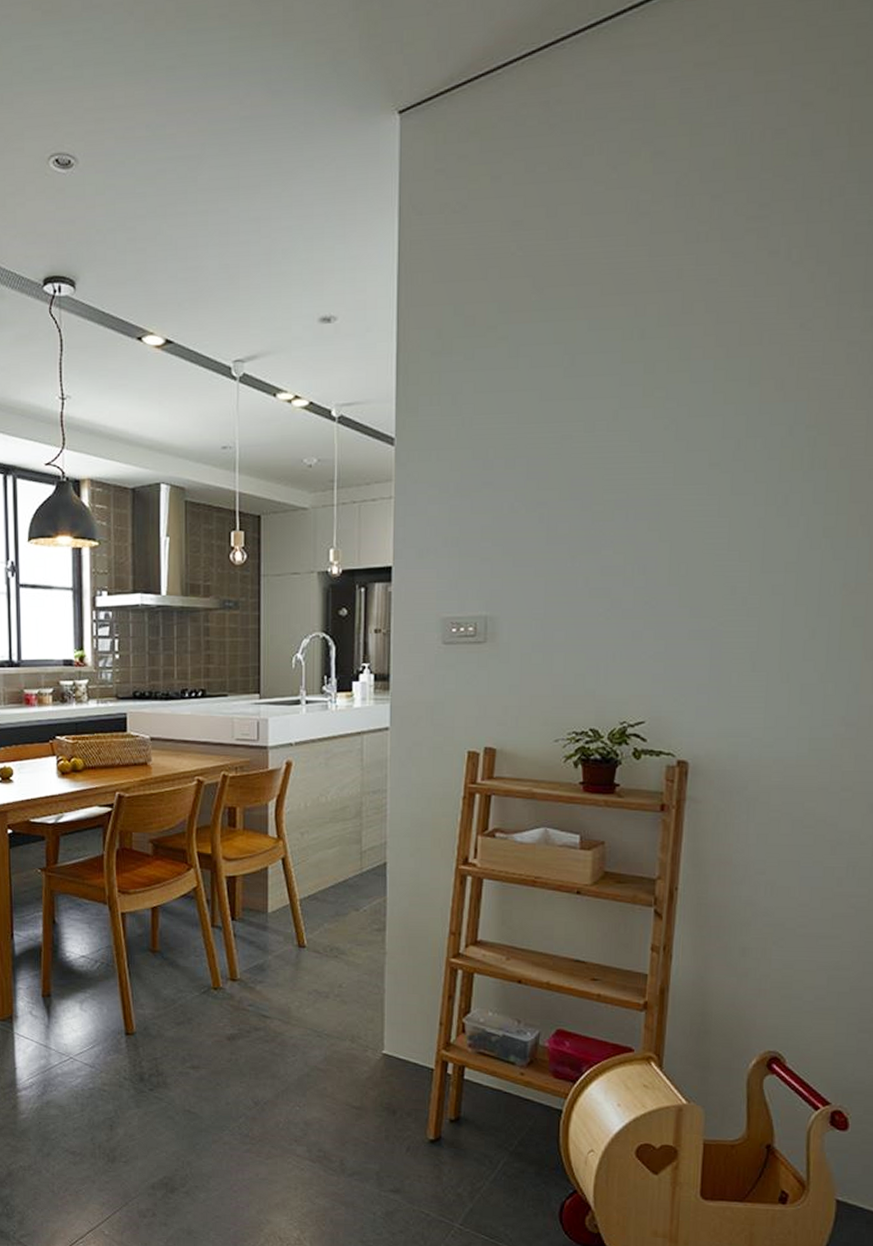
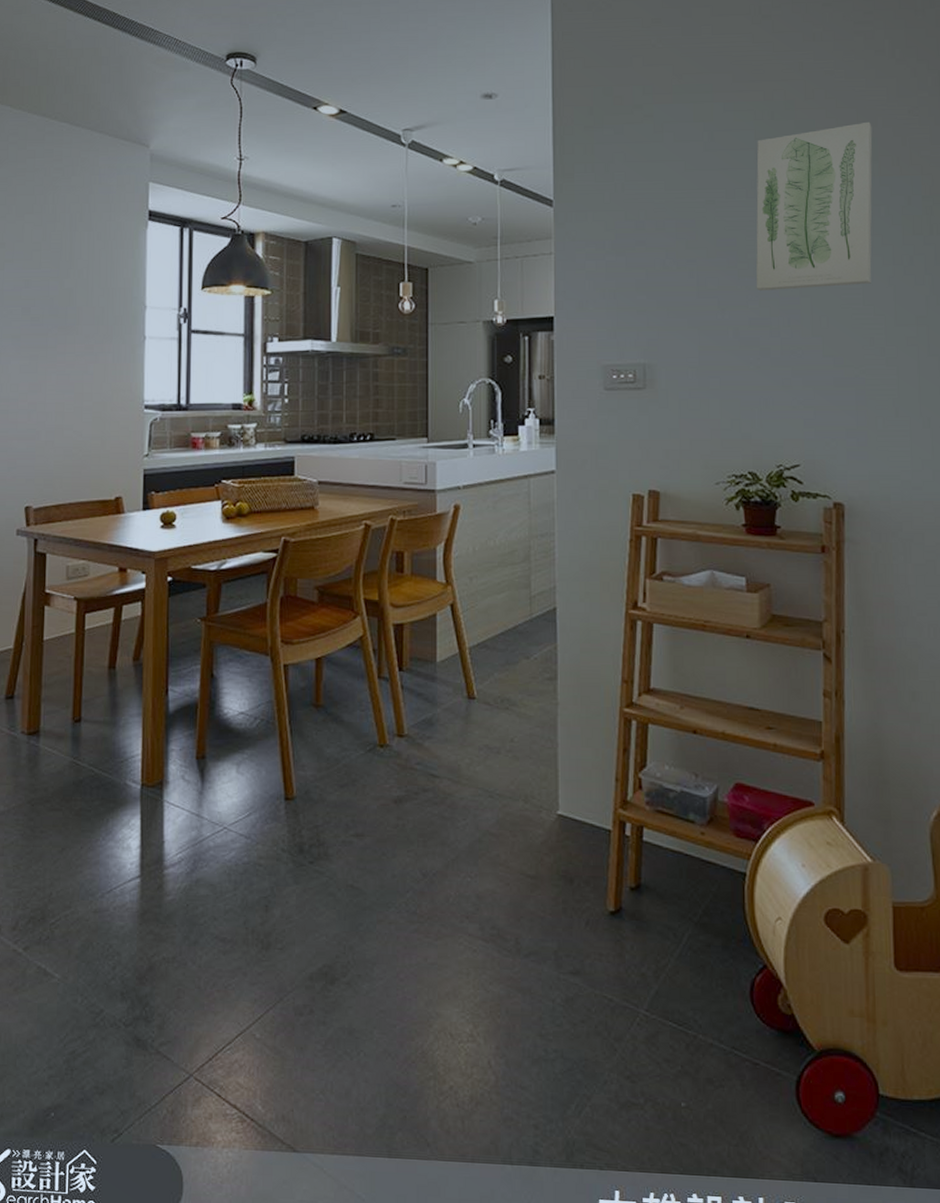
wall art: none [611,338,757,537] -> present [756,121,873,292]

